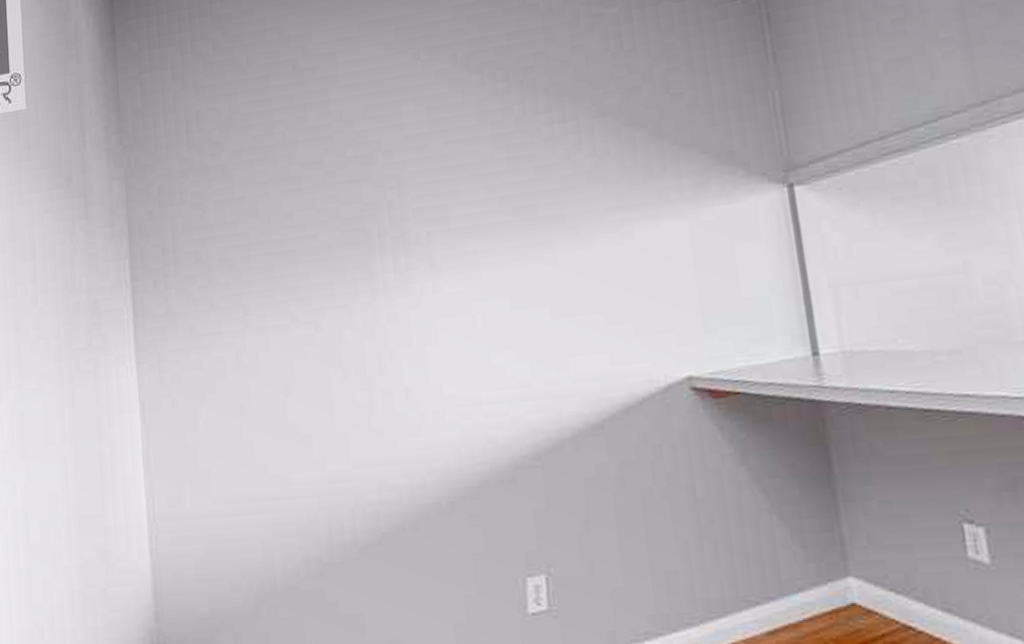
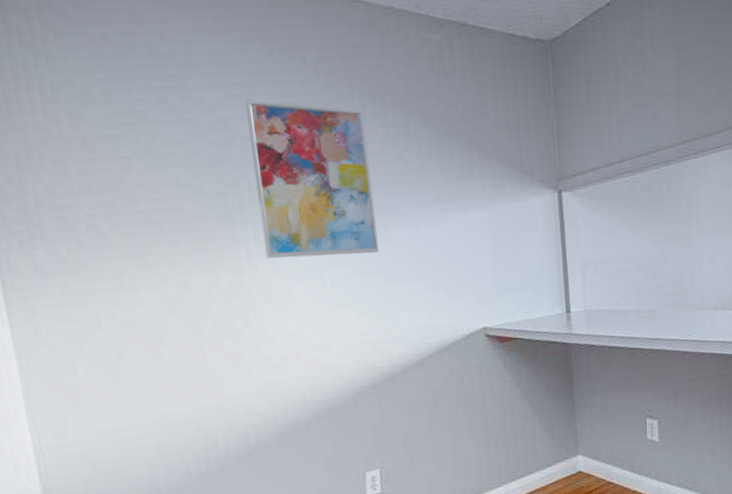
wall art: none [388,106,543,291] -> present [245,100,379,259]

